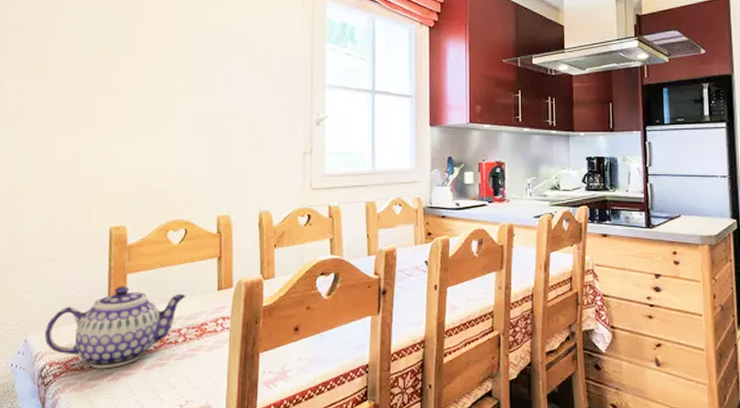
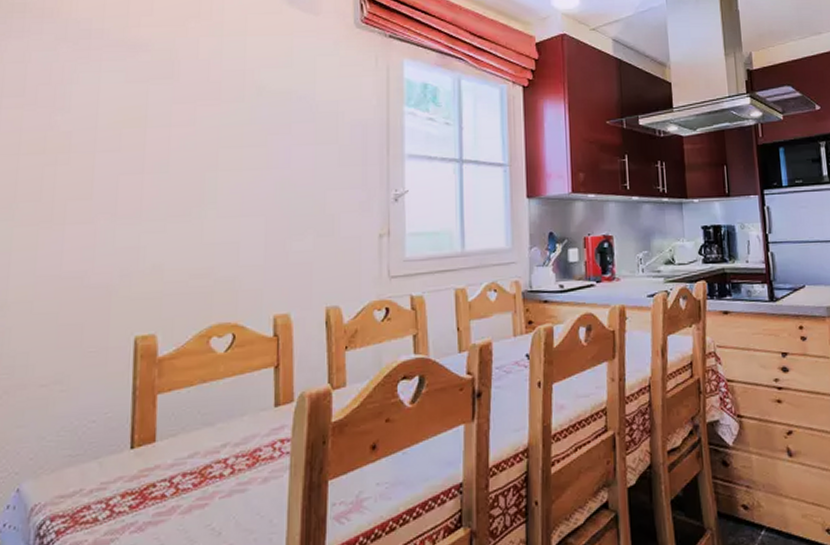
teapot: present [44,286,186,369] -> none [44,409,234,519]

